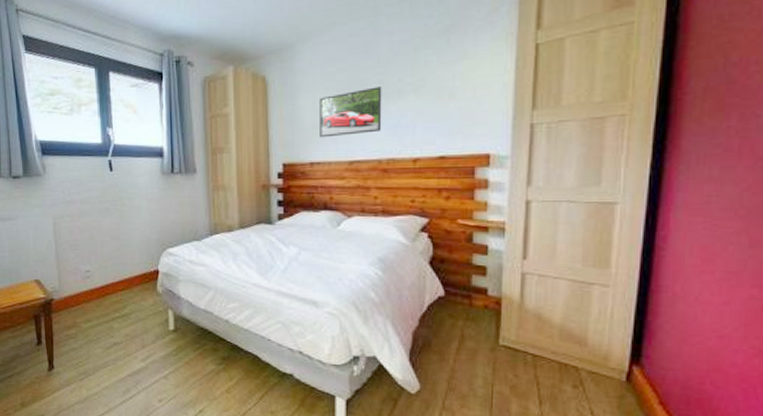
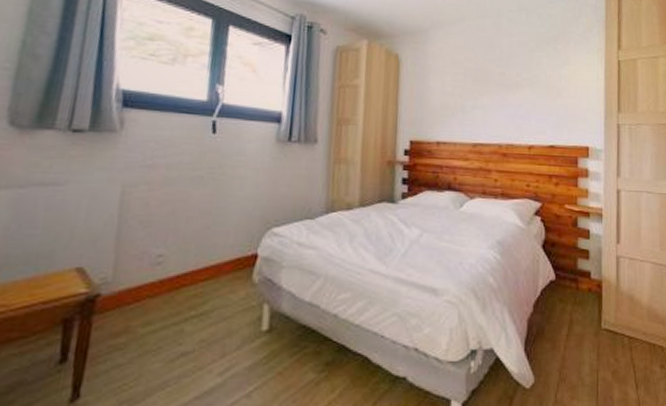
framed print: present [319,86,382,138] -> none [447,78,503,119]

